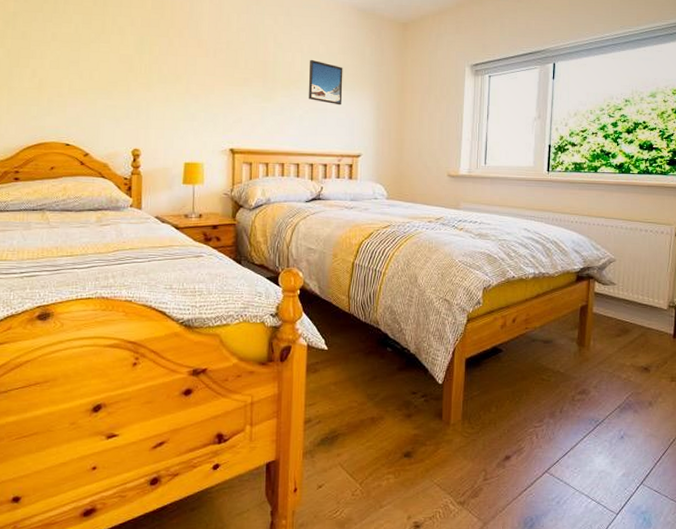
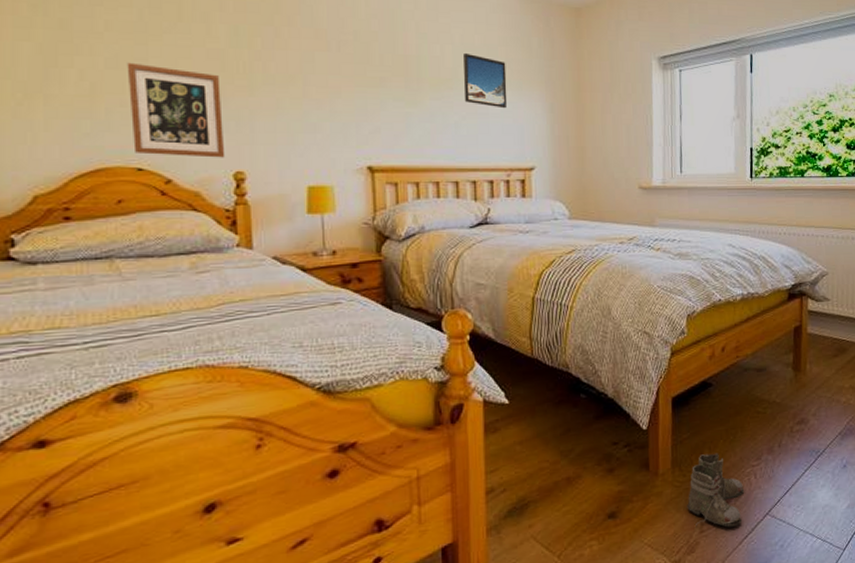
picture frame: none [64,64,128,138] -> present [127,62,225,158]
boots: none [473,411,527,479] -> present [687,453,745,527]

